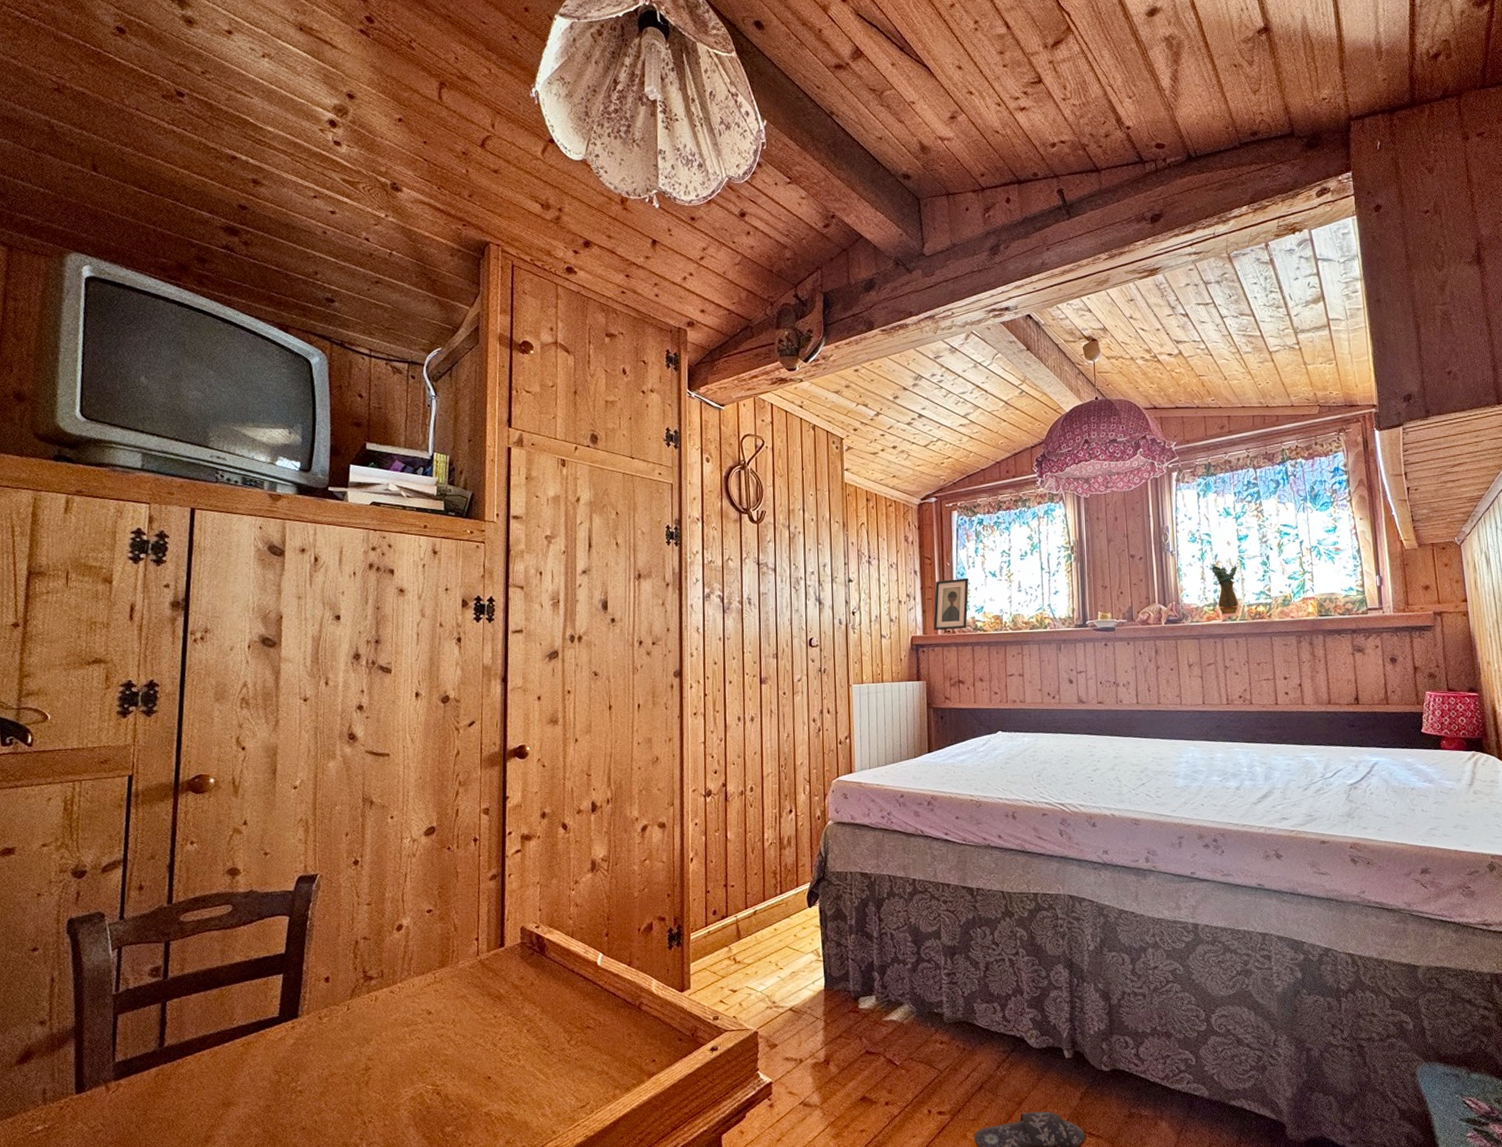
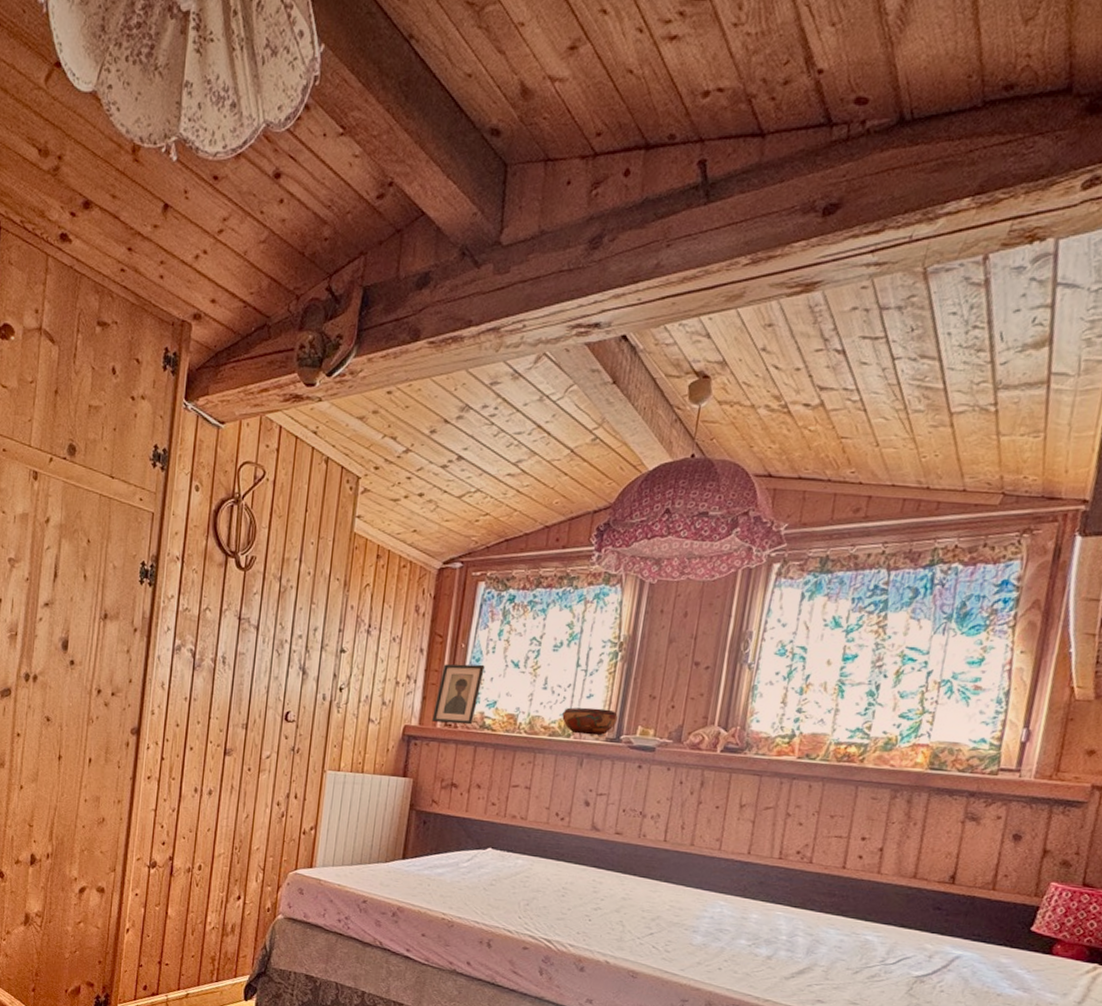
decorative bowl: none [1037,601,1081,625] -> present [562,707,618,736]
vase: present [1210,563,1239,614] -> none [795,685,833,752]

